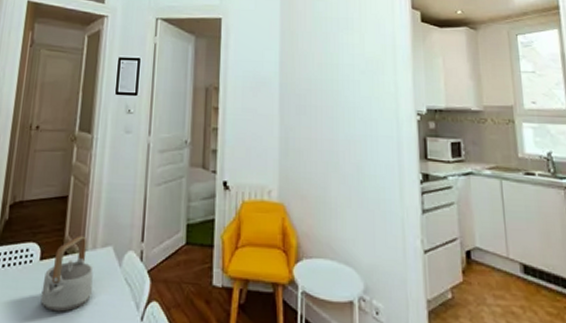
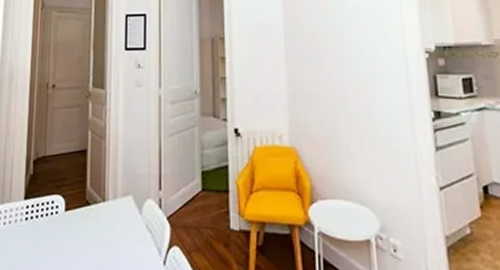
teapot: present [41,235,94,312] -> none [68,187,117,259]

